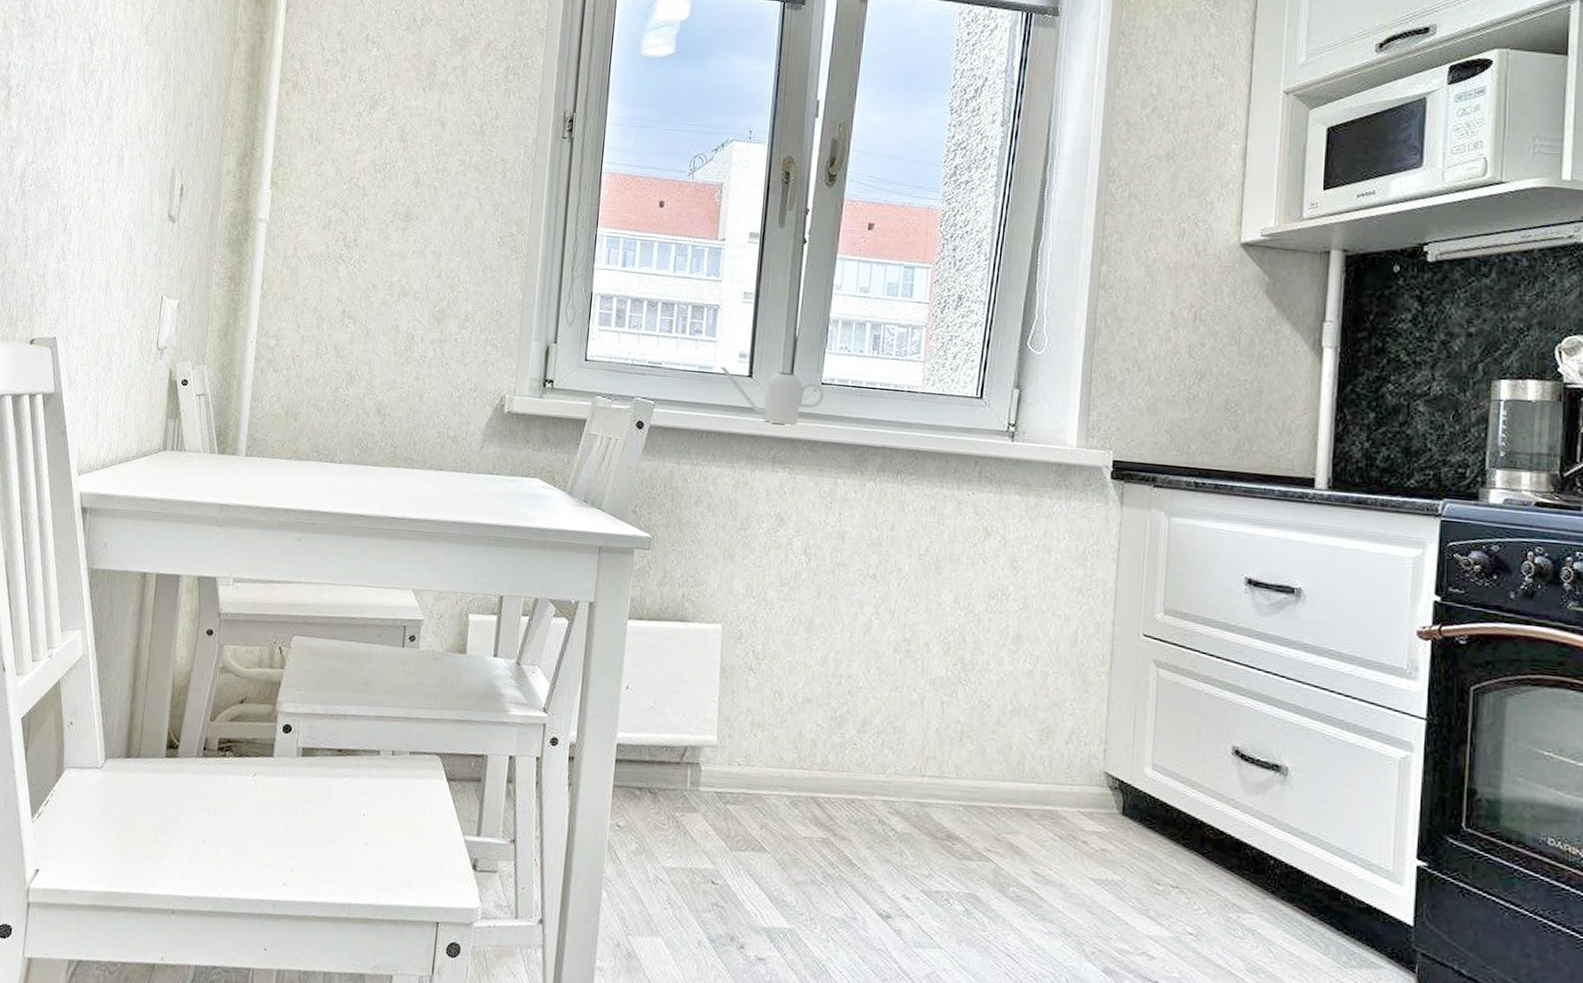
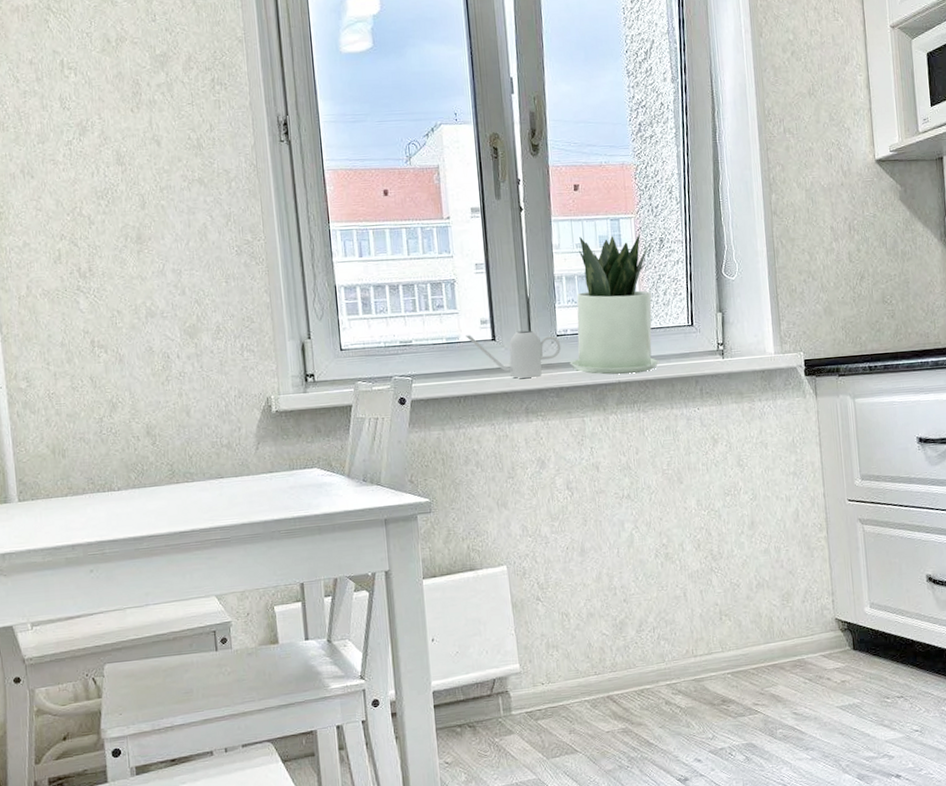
planter: none [831,281,946,441] -> present [570,234,659,375]

